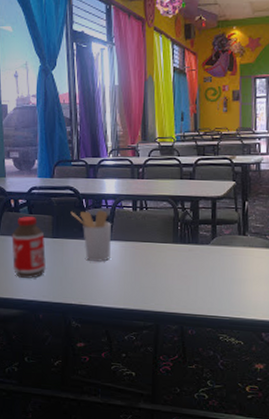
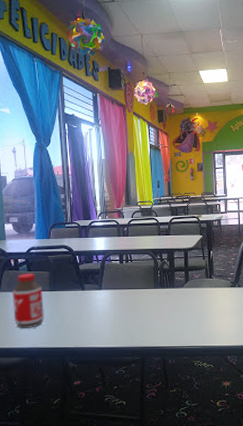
utensil holder: present [70,210,111,262] -> none [66,264,102,309]

